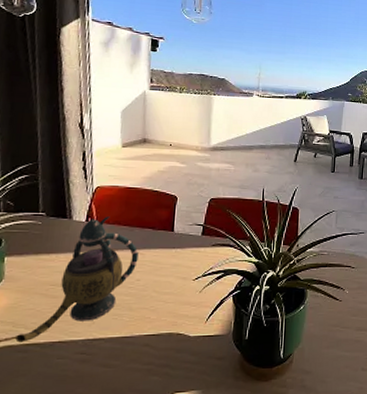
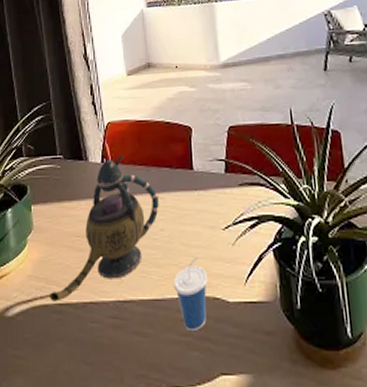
cup: none [142,302,174,360] -> present [173,257,207,330]

